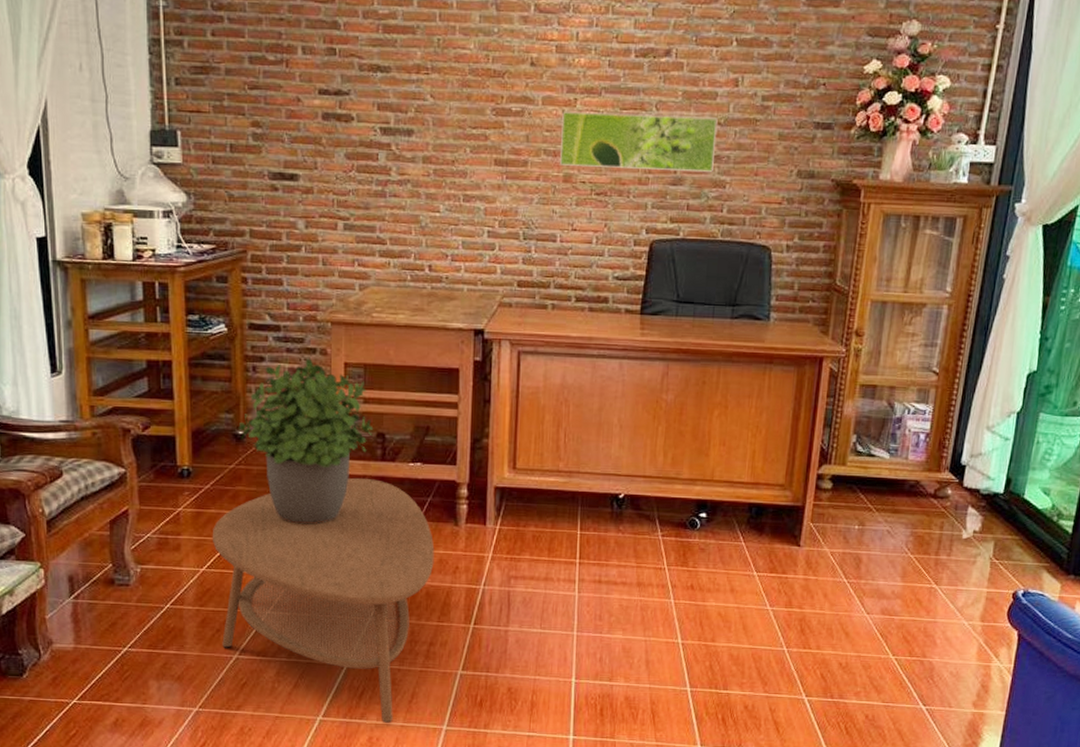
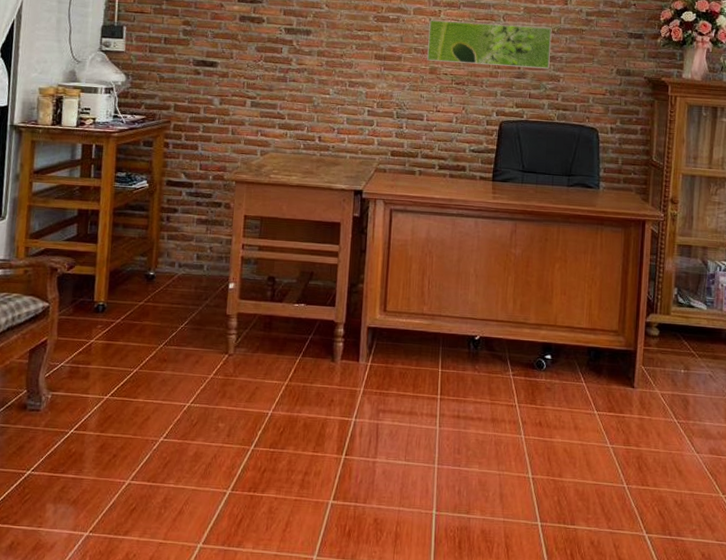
coffee table: present [212,477,435,723] -> none [117,316,313,552]
potted plant: present [238,358,374,524] -> none [150,211,266,357]

